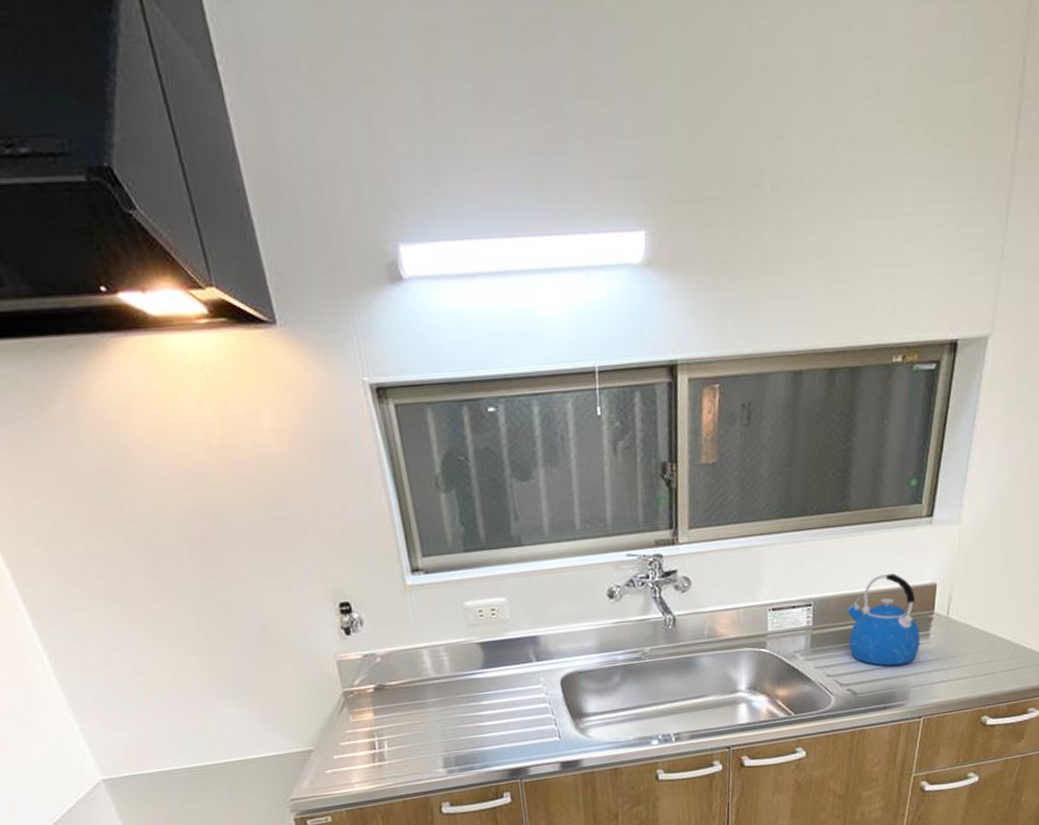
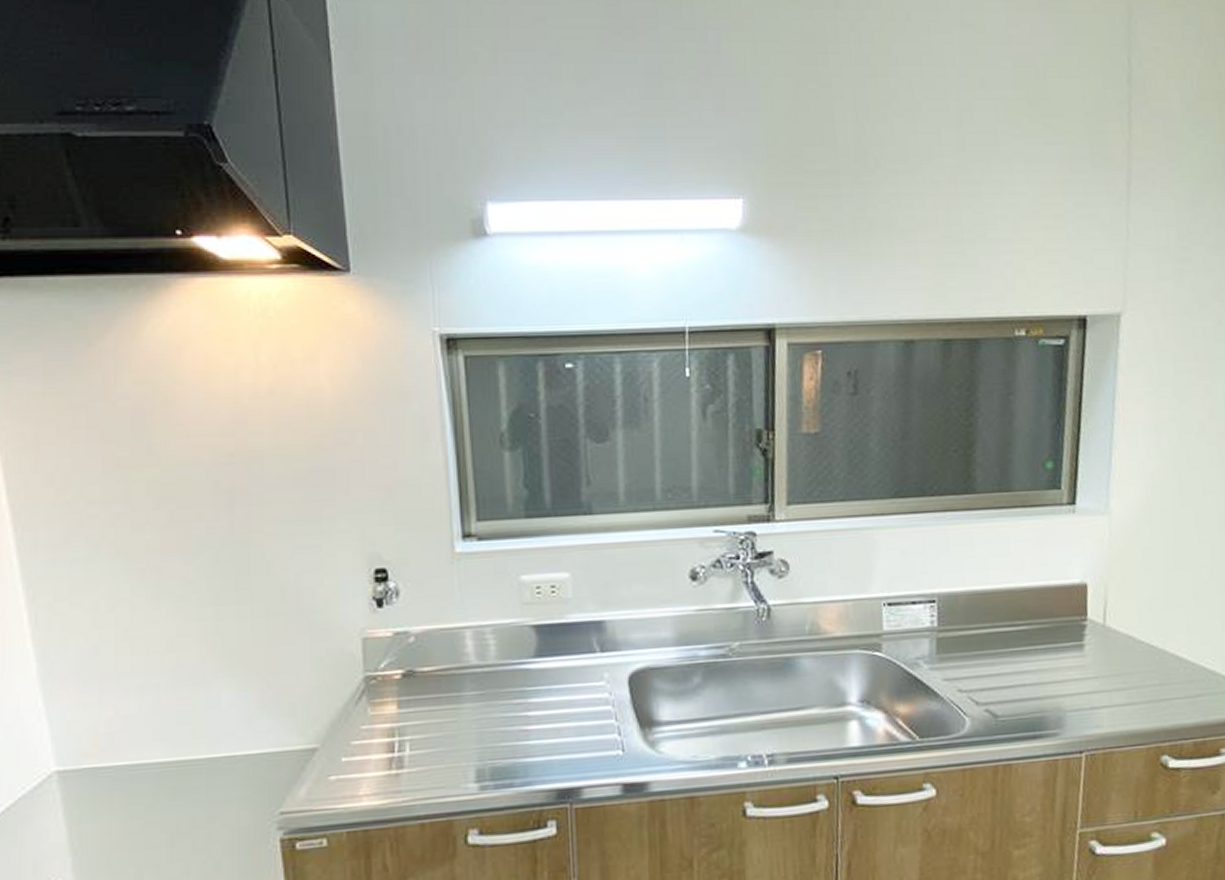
kettle: present [847,573,920,666] -> none [979,569,1073,683]

